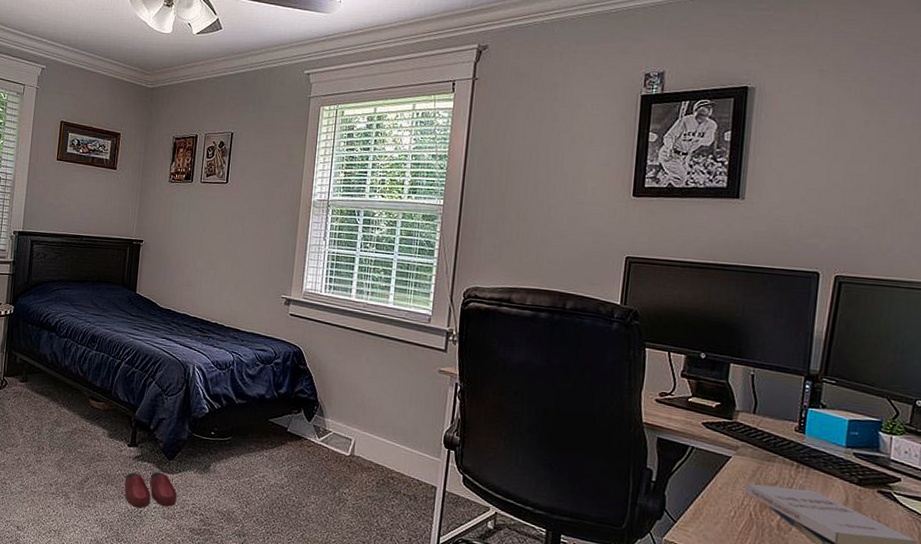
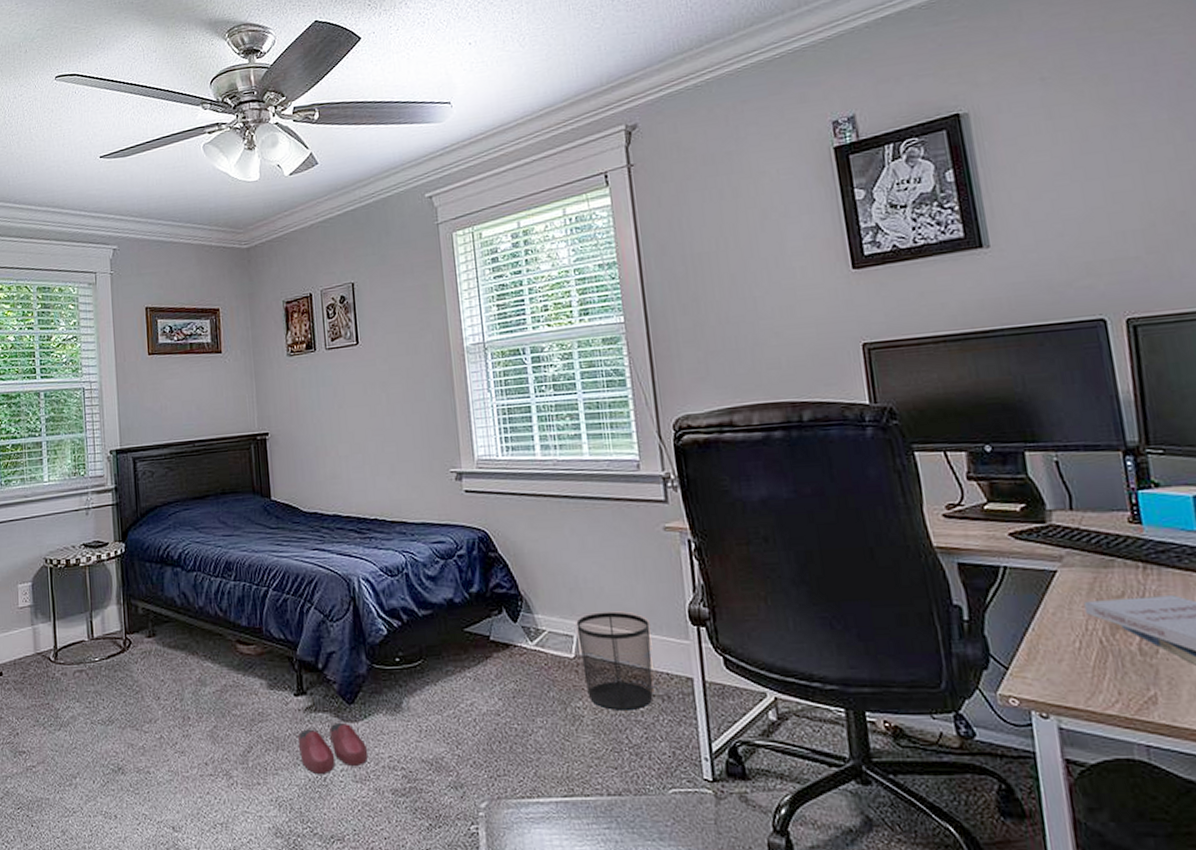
waste bin: none [354,425,413,503] -> present [576,611,653,710]

